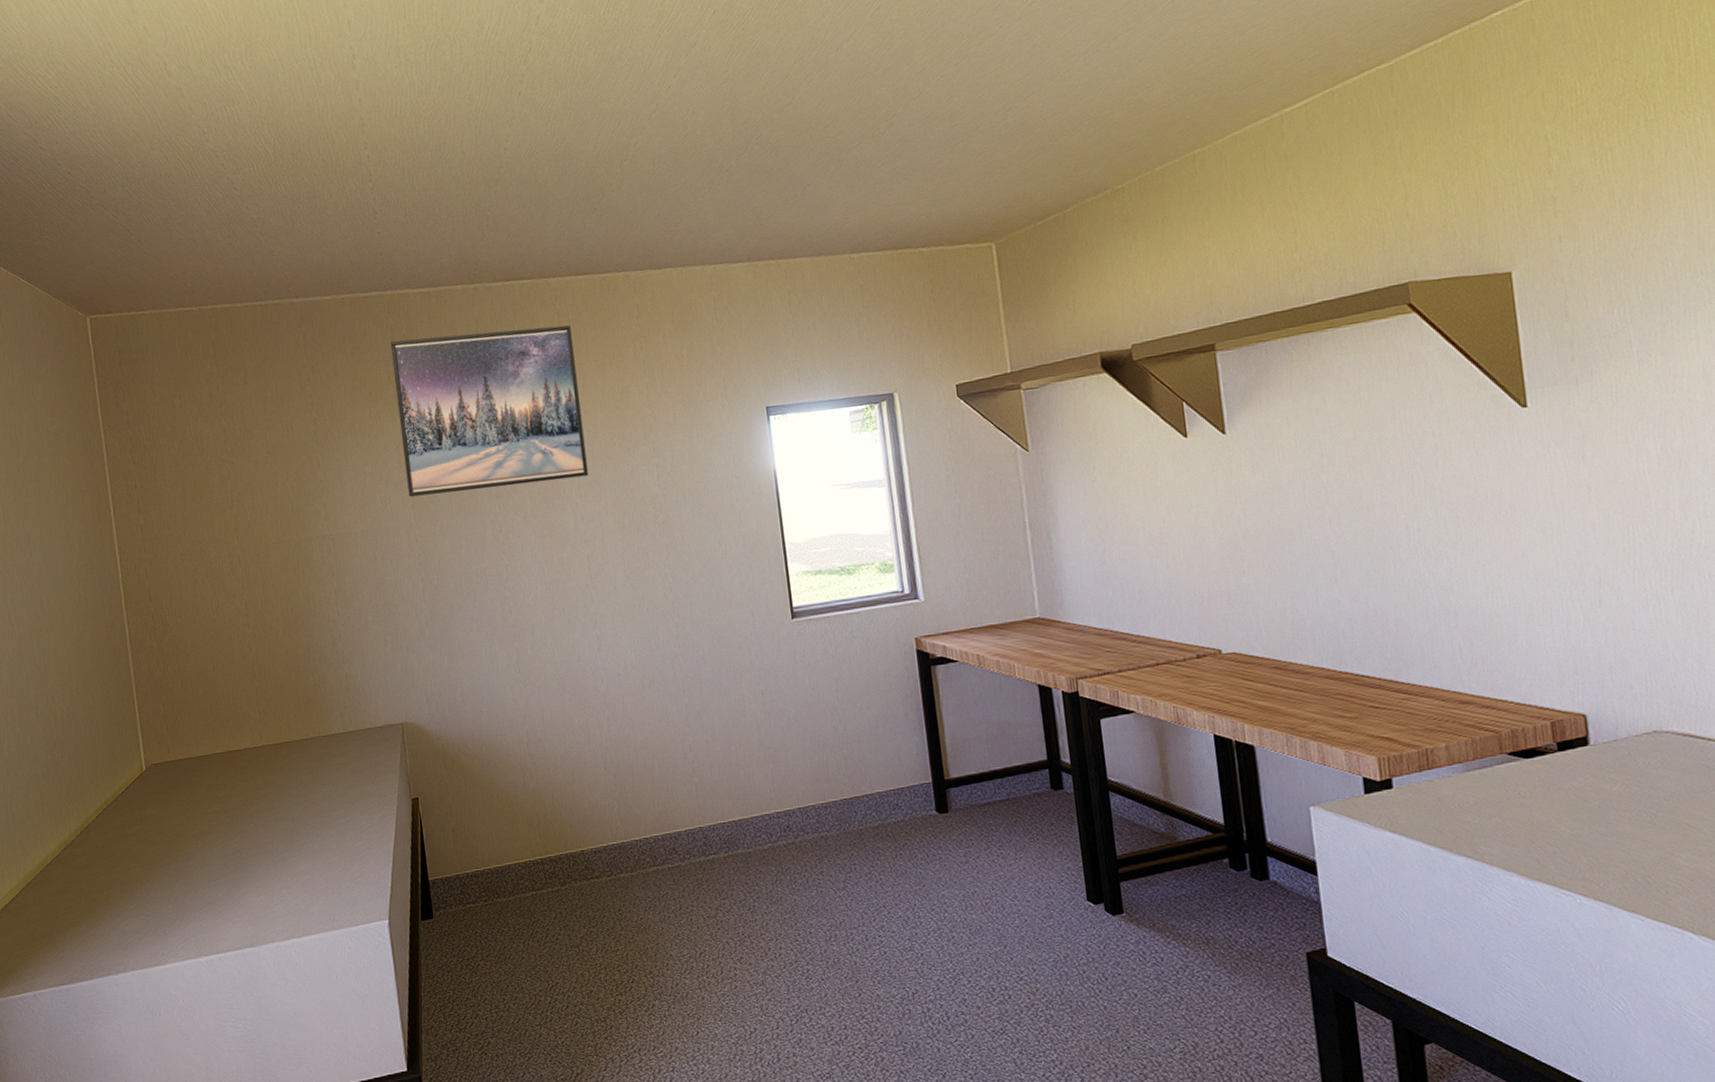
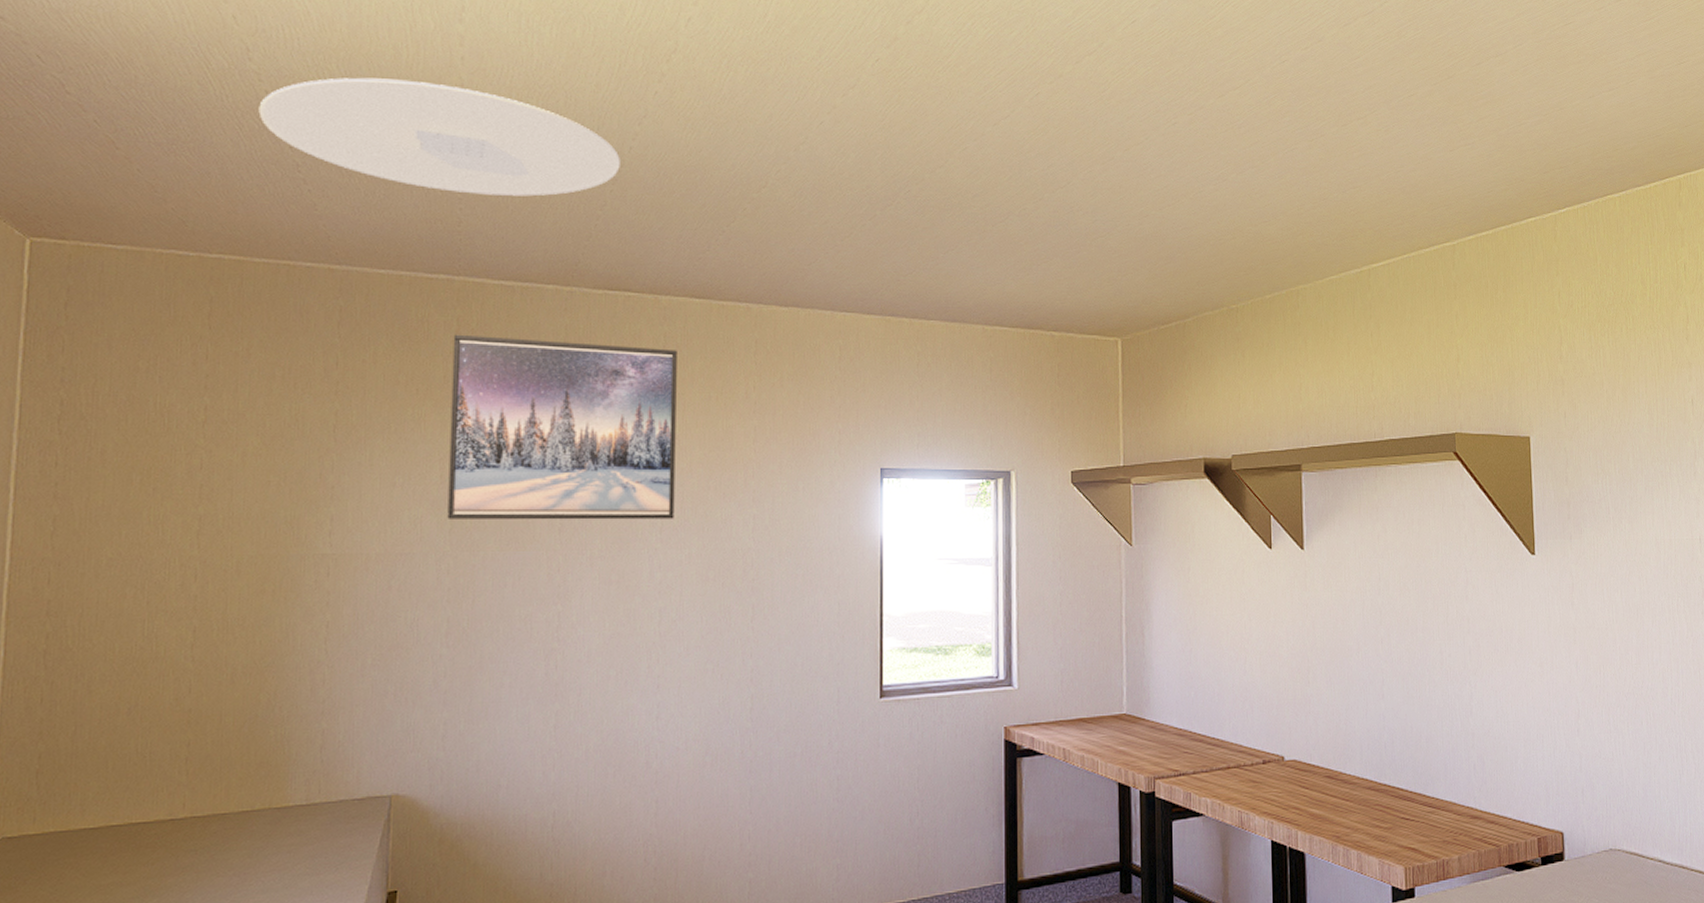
ceiling light: none [219,126,499,220] -> present [258,77,620,197]

